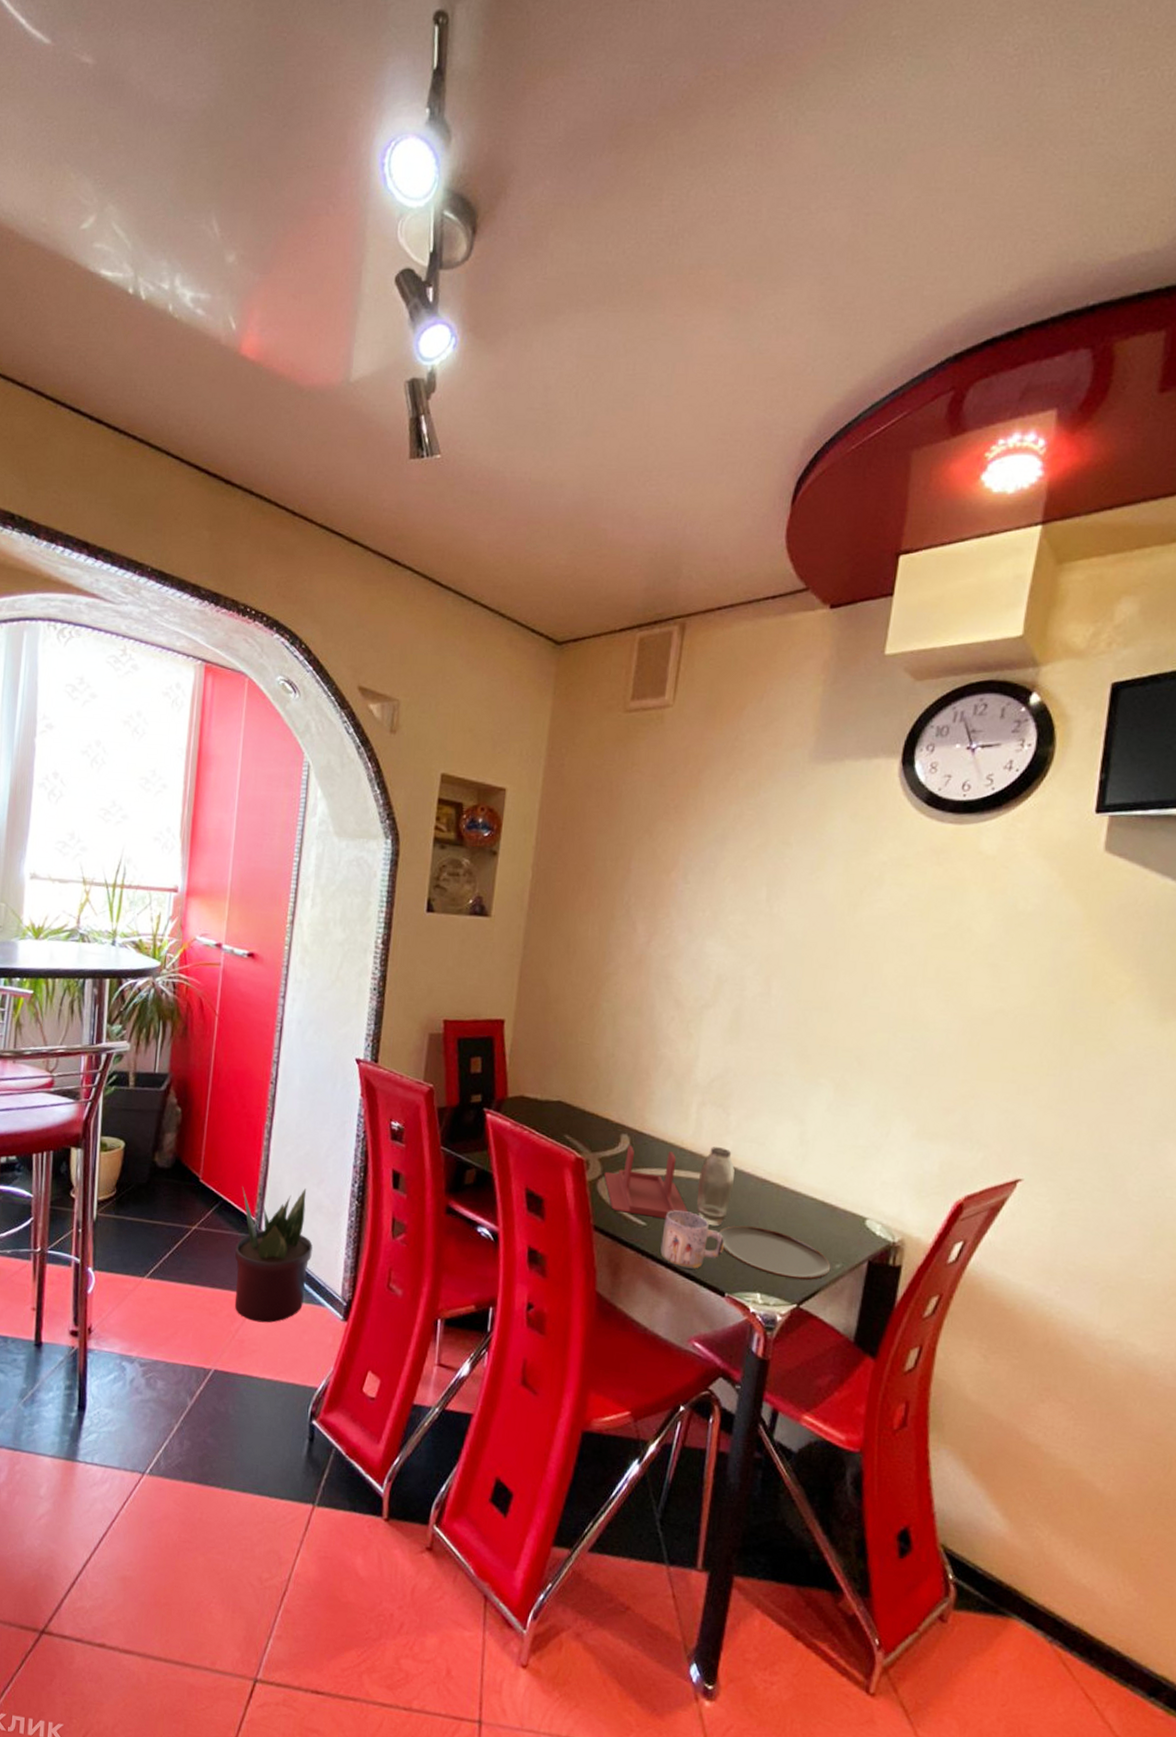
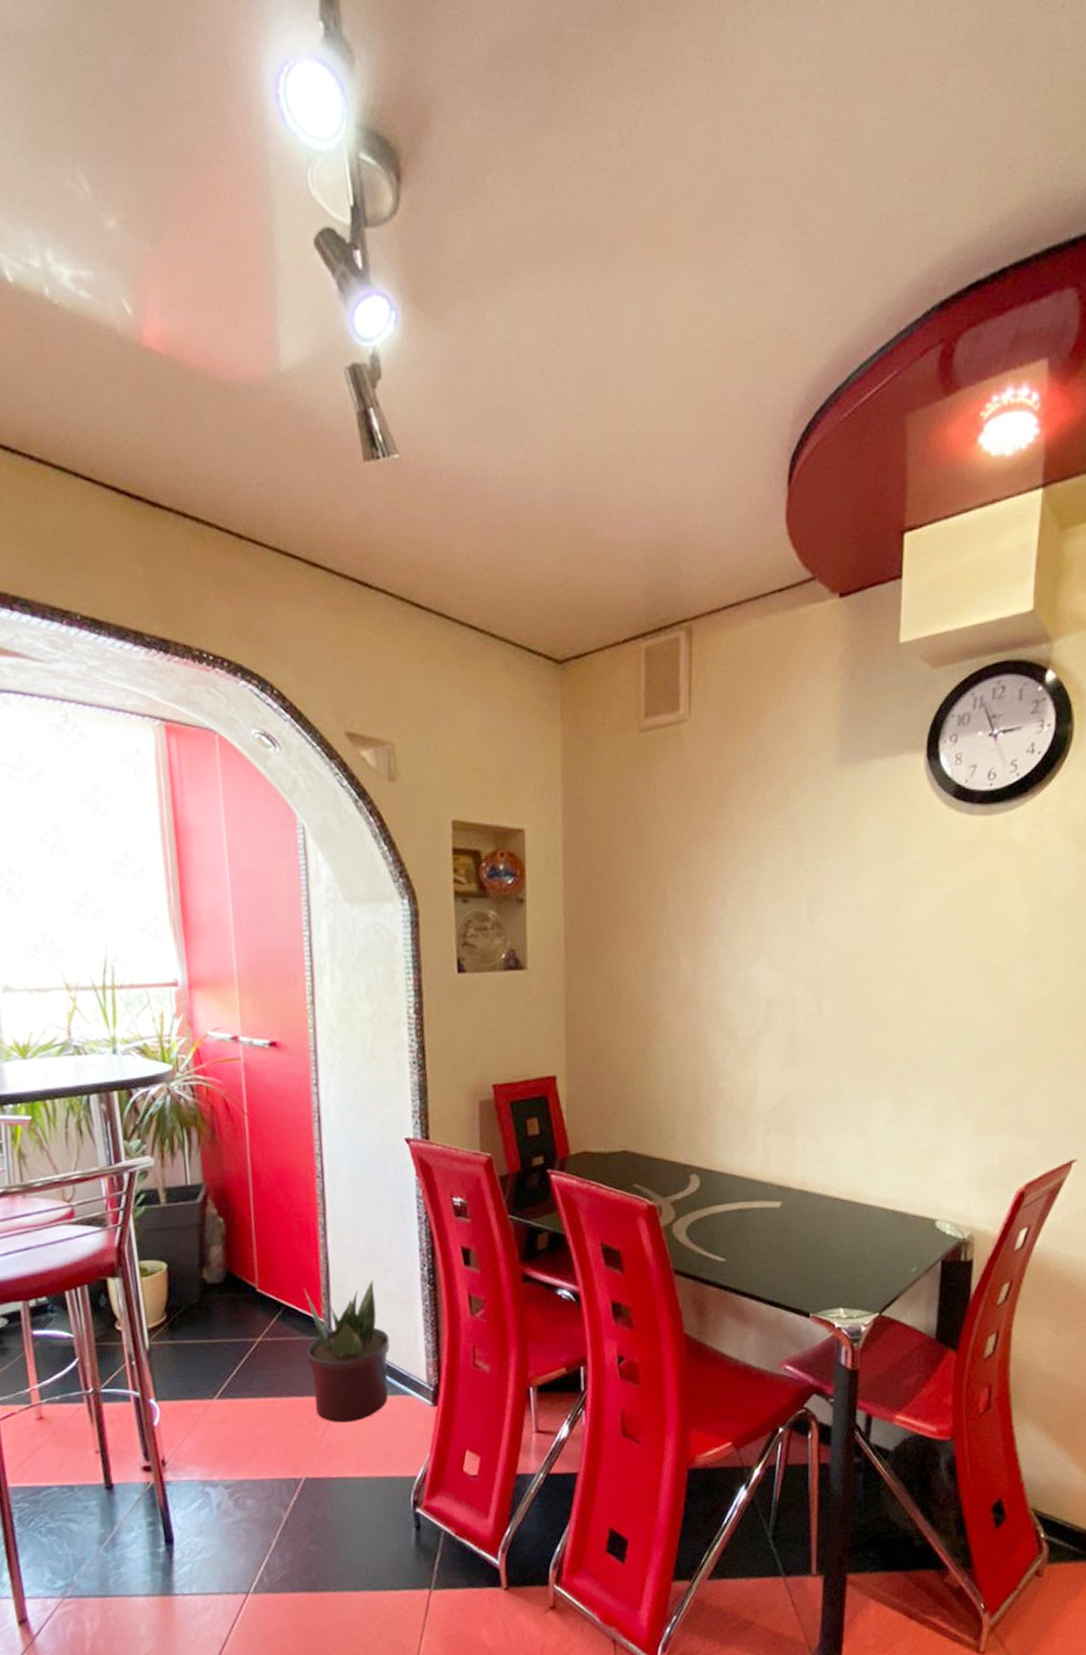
napkin holder: present [604,1145,688,1218] -> none [678,1184,765,1252]
mug: present [660,1210,724,1269] -> none [742,1241,803,1296]
vase: present [697,1147,735,1227] -> none [771,1173,807,1251]
plate: present [719,1225,831,1281] -> none [798,1245,907,1290]

